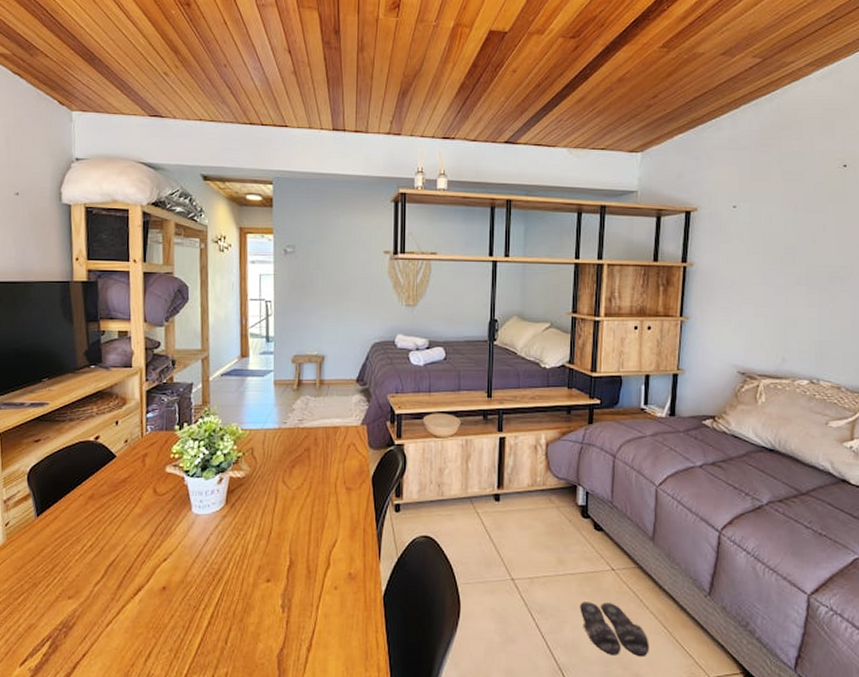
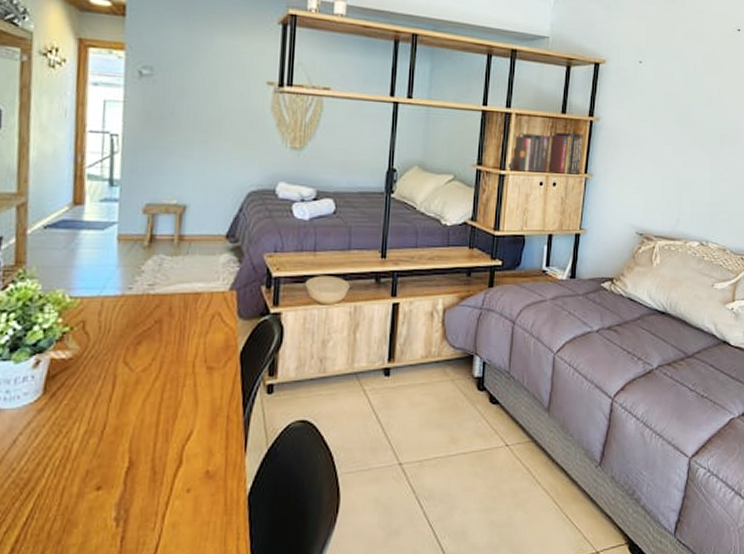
slippers: present [580,602,649,656] -> none [471,481,540,539]
books: none [602,282,645,318] -> present [508,133,552,173]
books: none [642,279,677,319] -> present [548,132,583,176]

